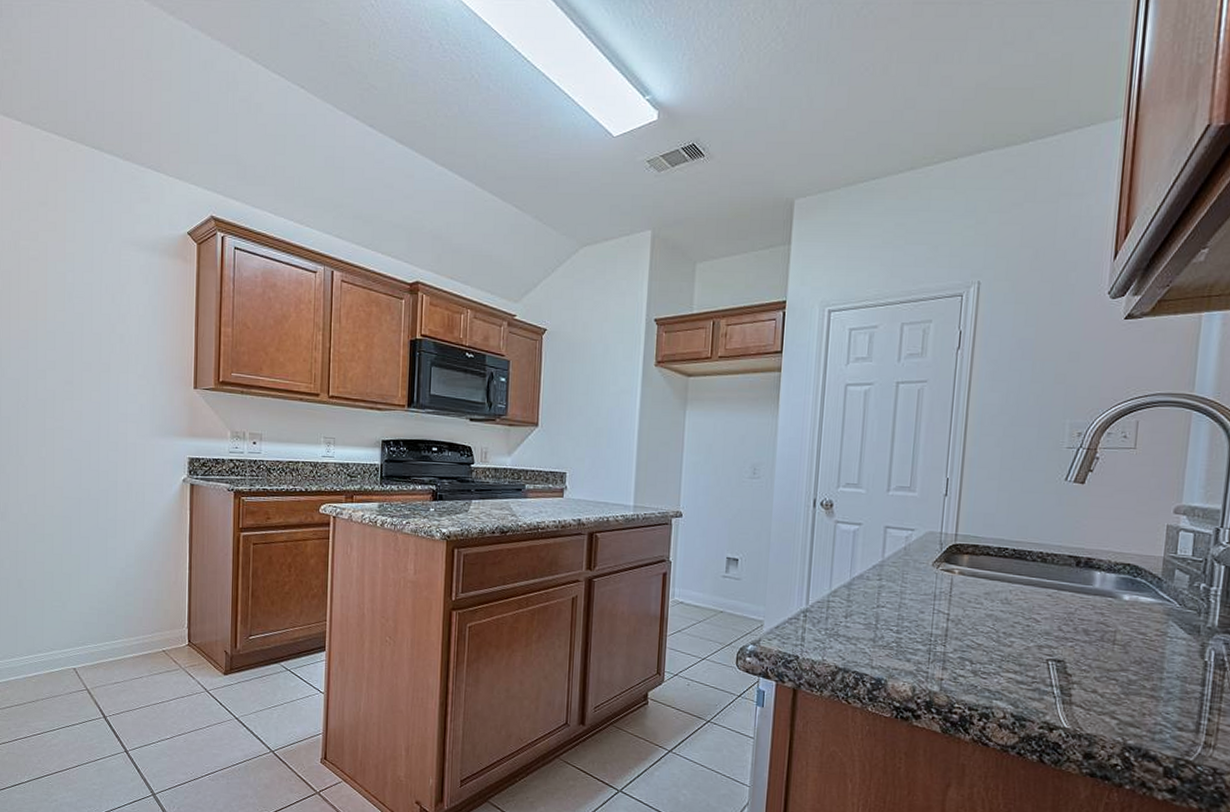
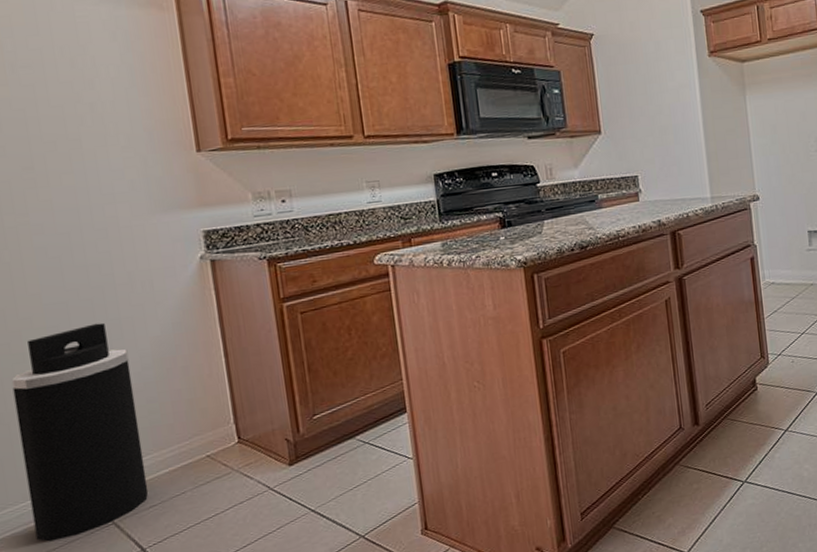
trash can: none [31,520,118,693] -> present [11,322,149,542]

